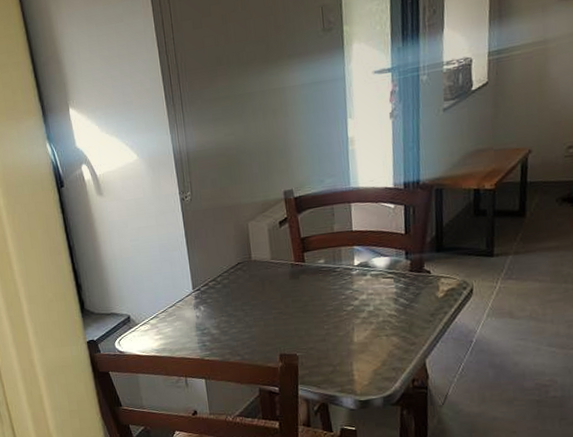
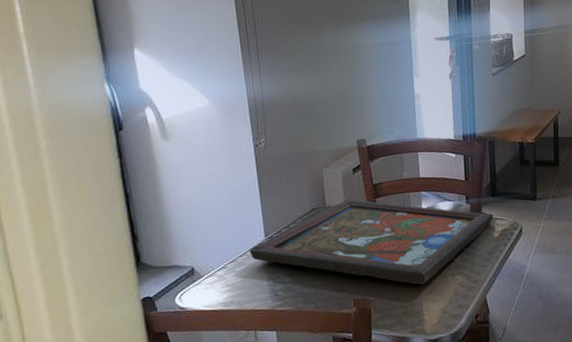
framed painting: none [179,253,438,343] -> present [250,199,494,285]

